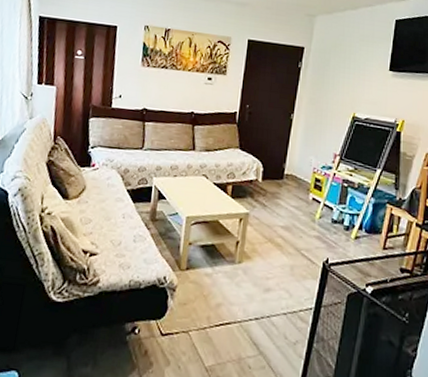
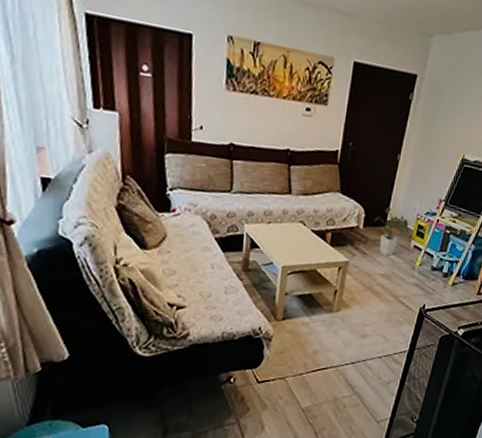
house plant: none [272,162,307,208] -> present [374,207,409,256]

